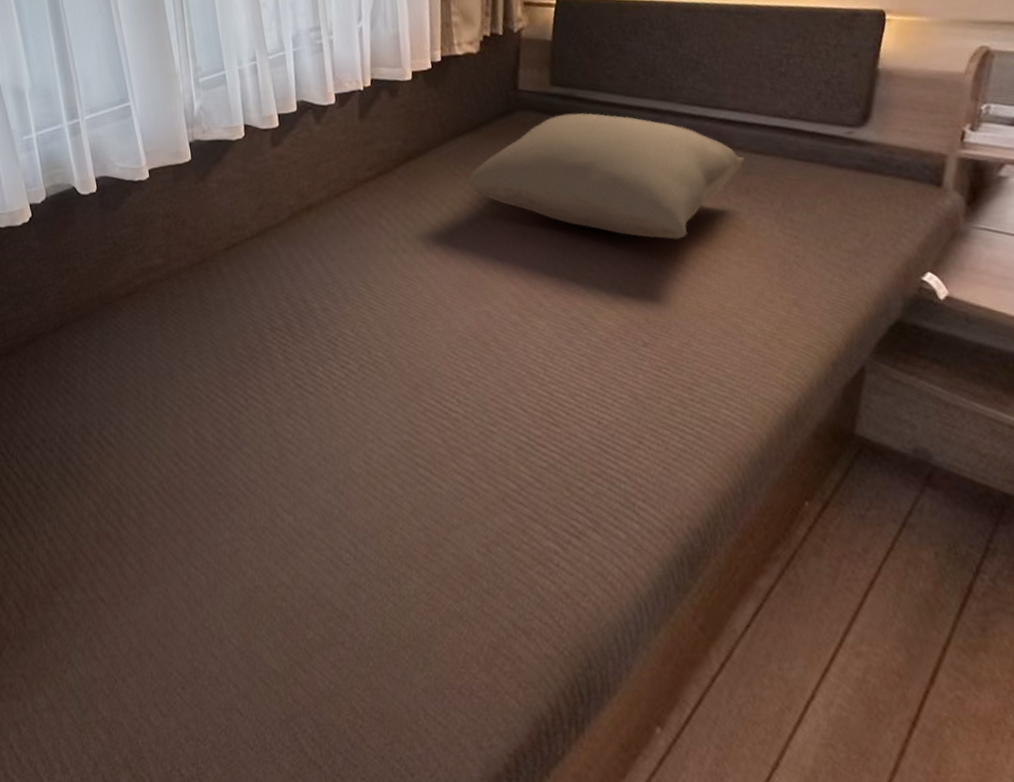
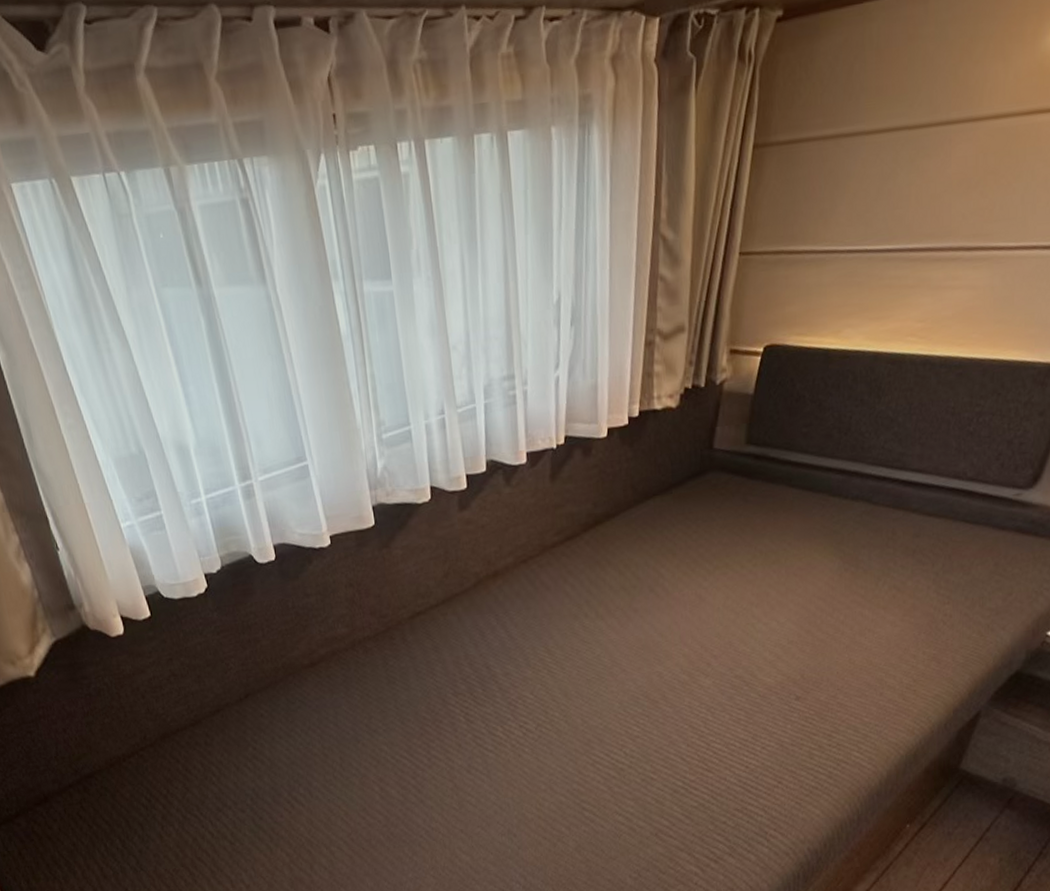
pillow: present [468,113,746,240] -> none [653,474,919,601]

